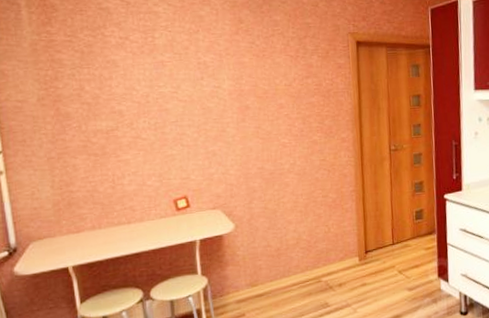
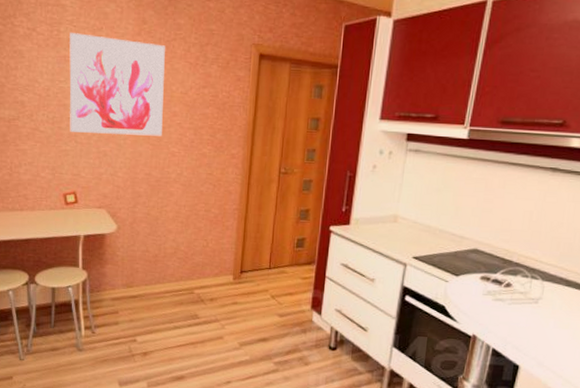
wall art: none [165,37,271,136] -> present [69,33,165,136]

